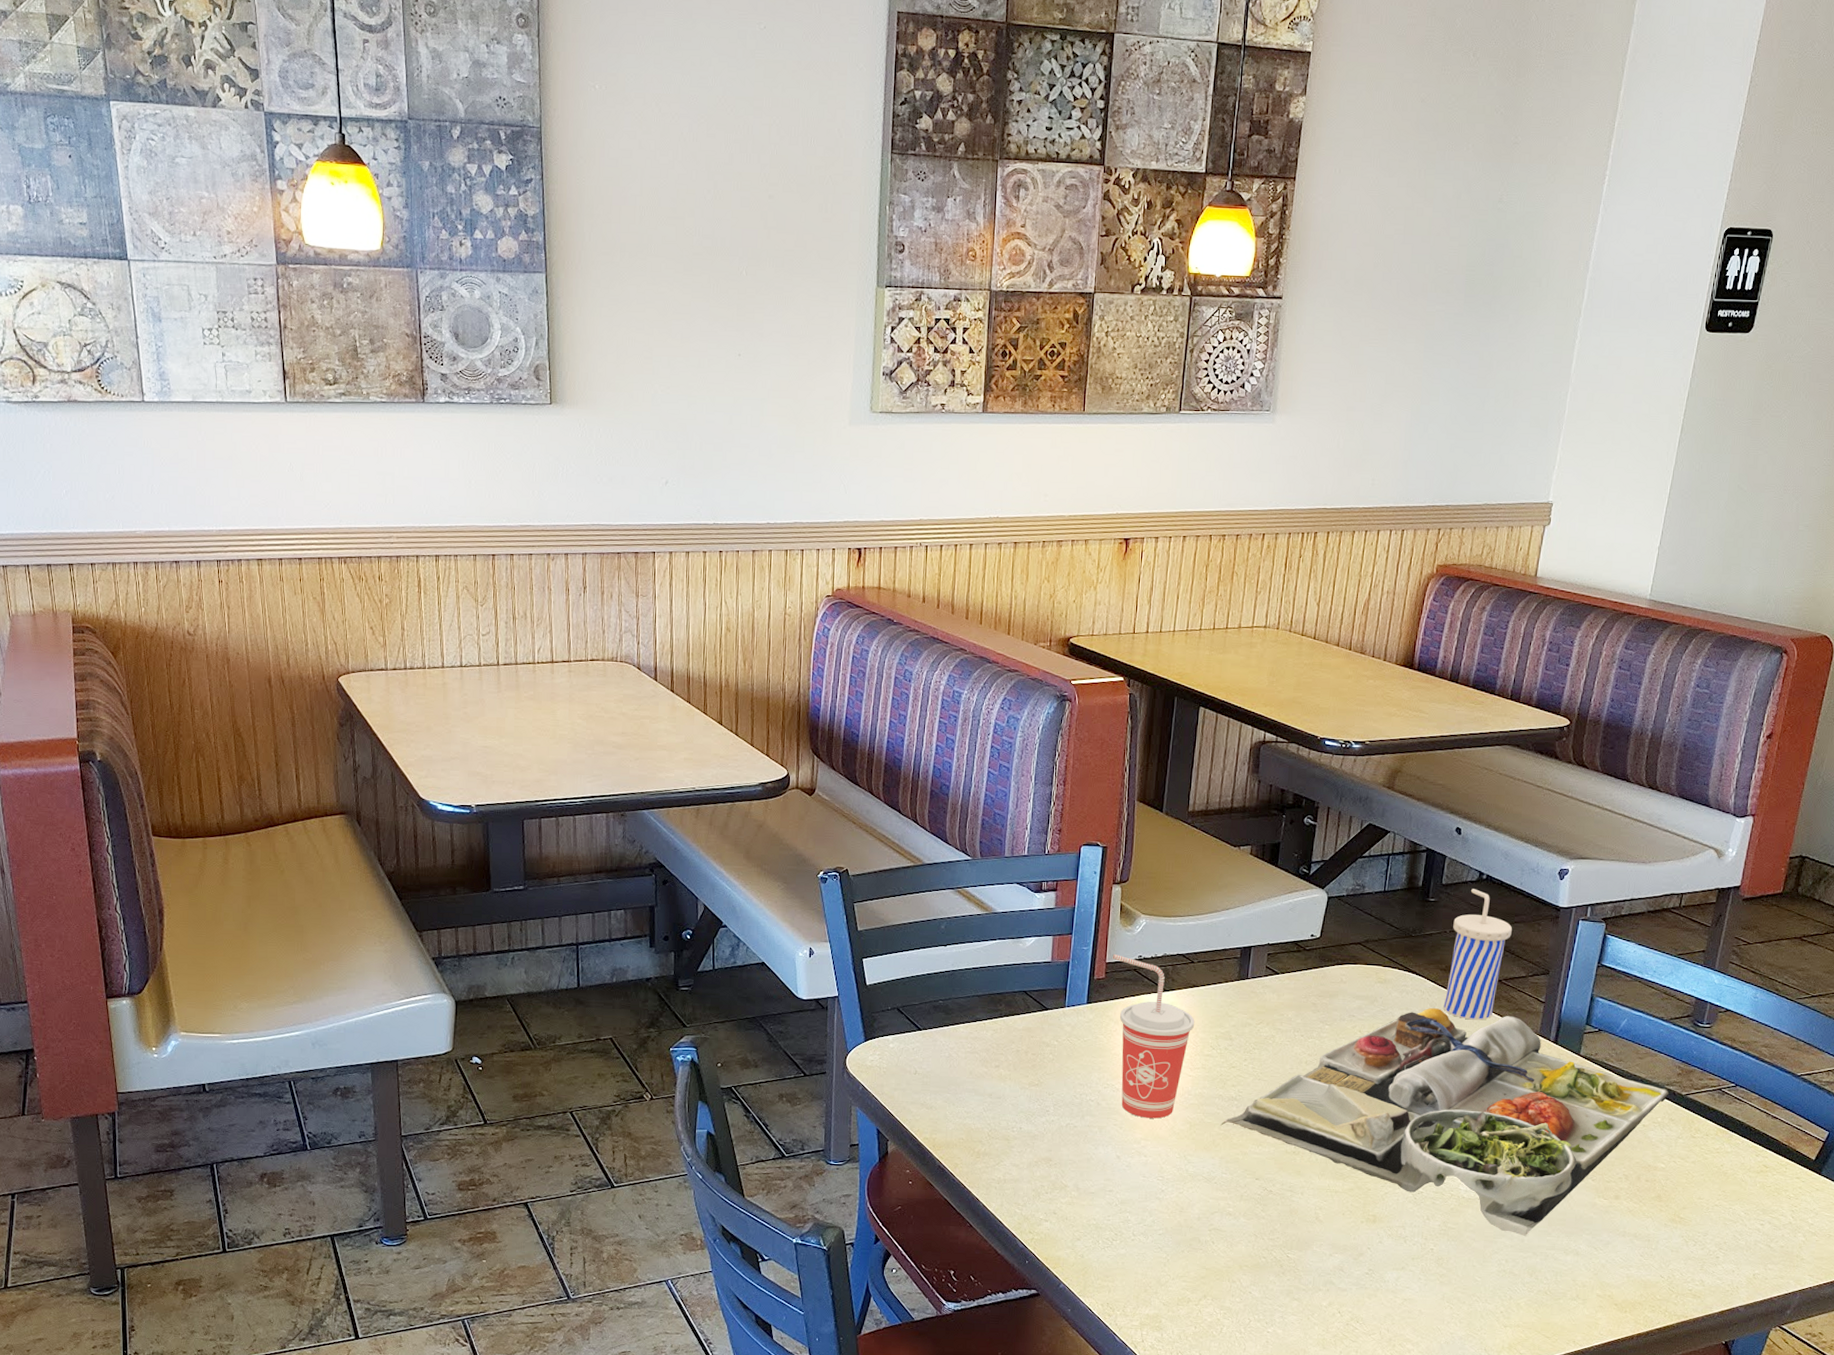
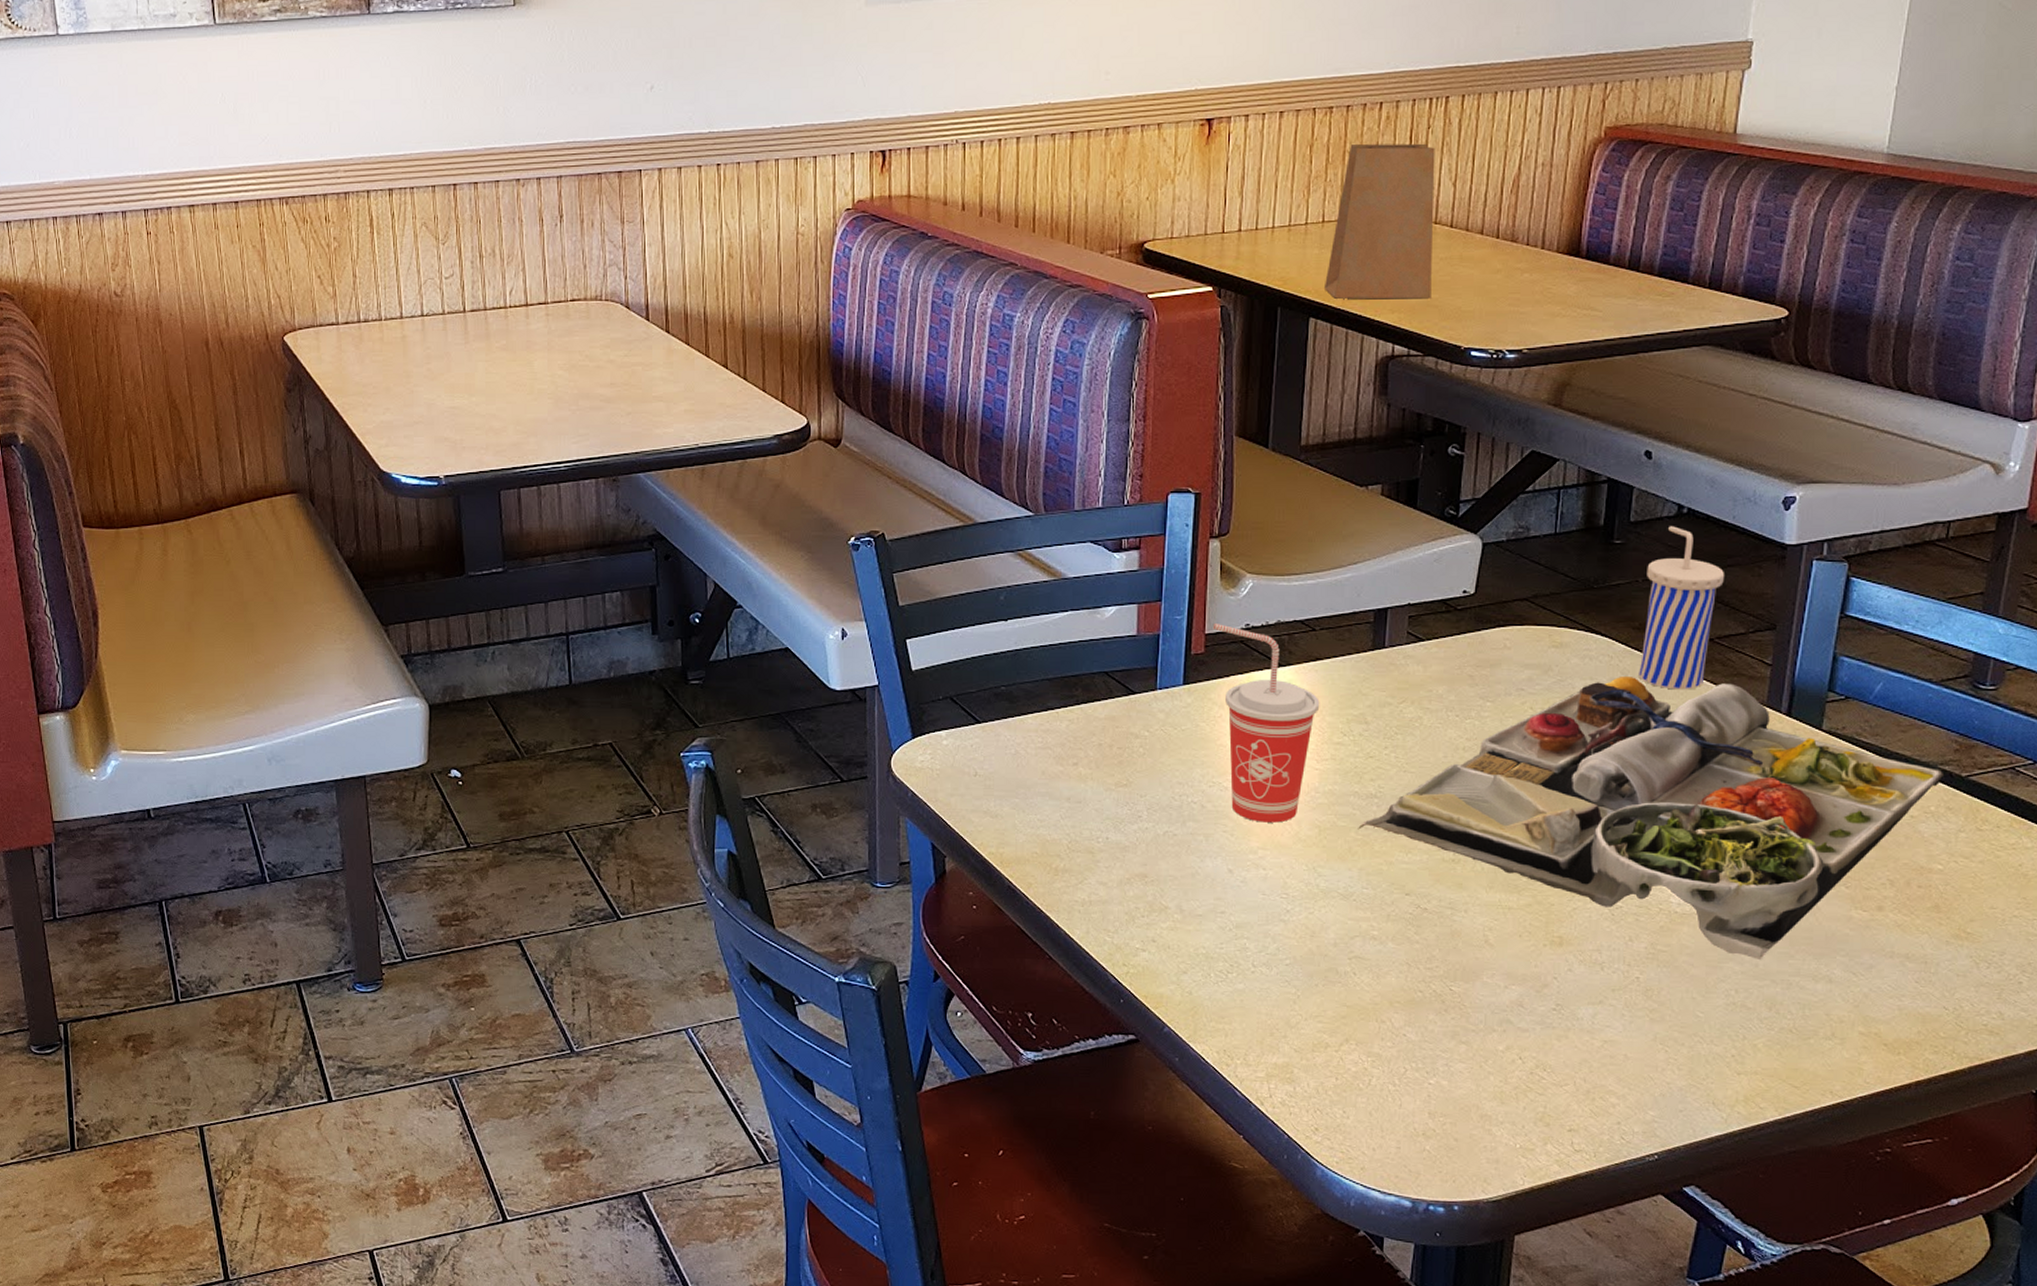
paper bag: none [1213,567,1305,697] -> present [1325,143,1435,299]

